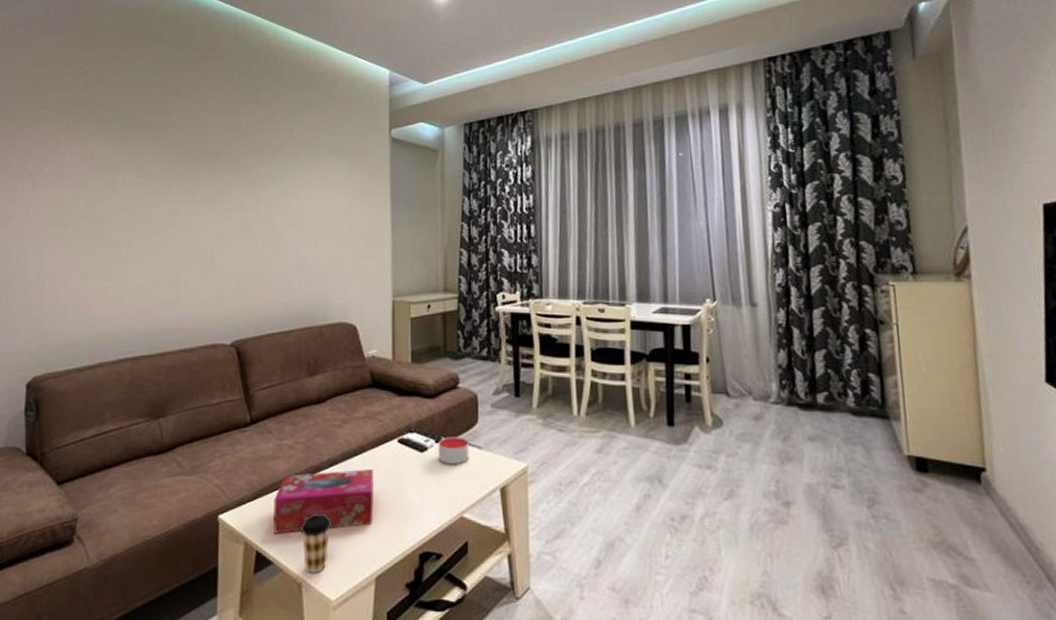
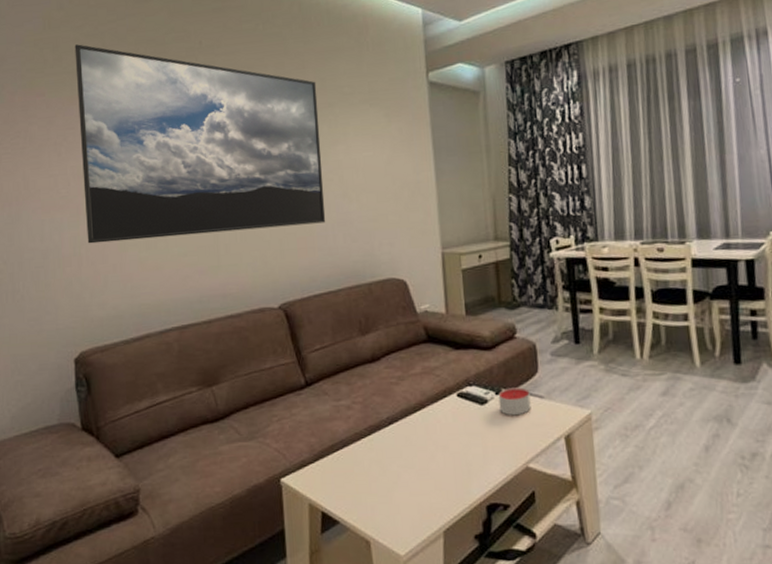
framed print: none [51,82,285,272] -> present [74,44,326,244]
tissue box: present [273,469,374,534] -> none [335,425,437,494]
coffee cup: present [301,513,331,573] -> none [365,471,396,530]

